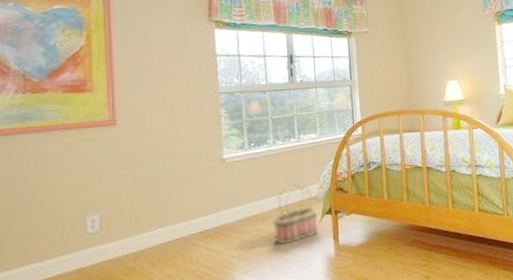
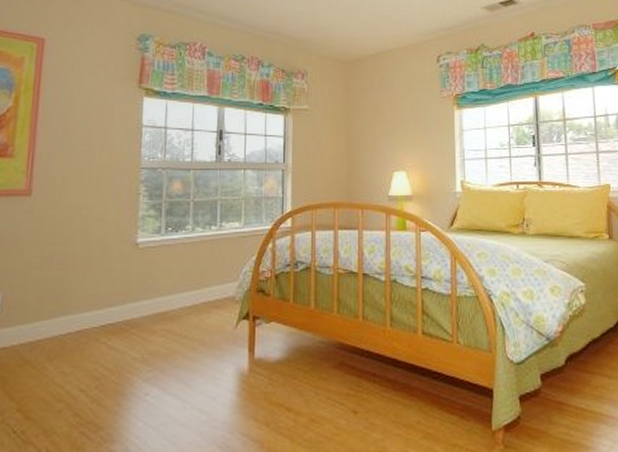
basket: present [271,184,318,246] -> none [181,279,234,352]

